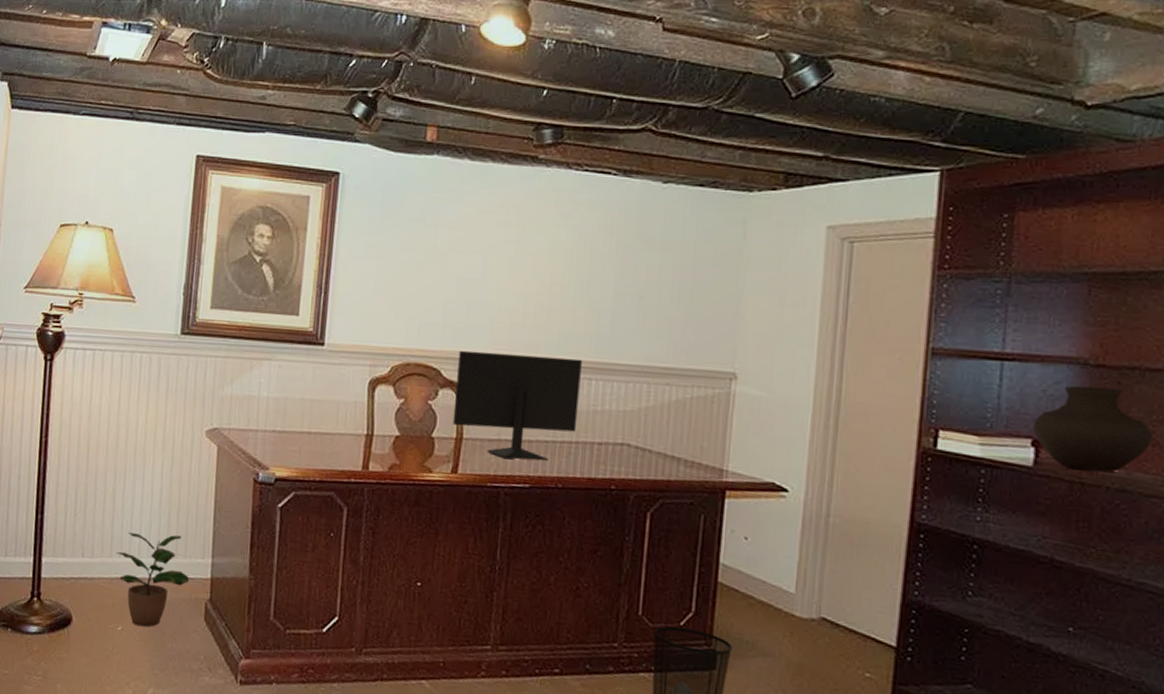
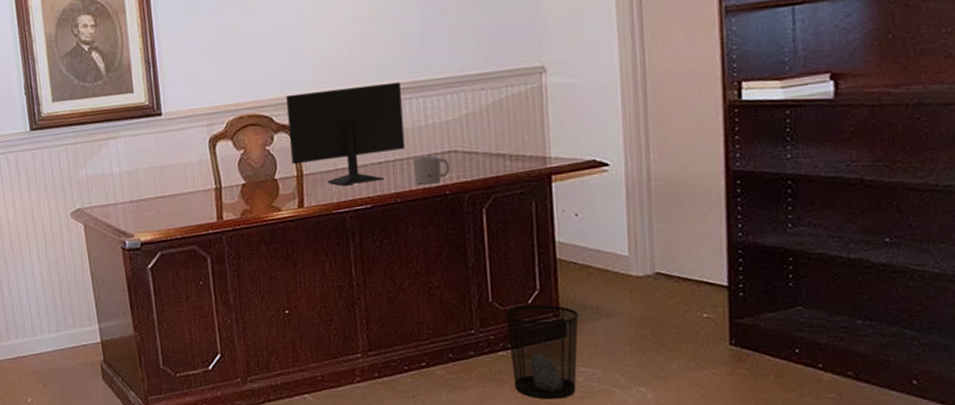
potted plant: present [116,532,189,627] -> none [13,309,82,395]
mug: none [580,444,620,477] -> present [413,156,450,186]
vase: present [1032,386,1152,473] -> none [829,10,944,94]

